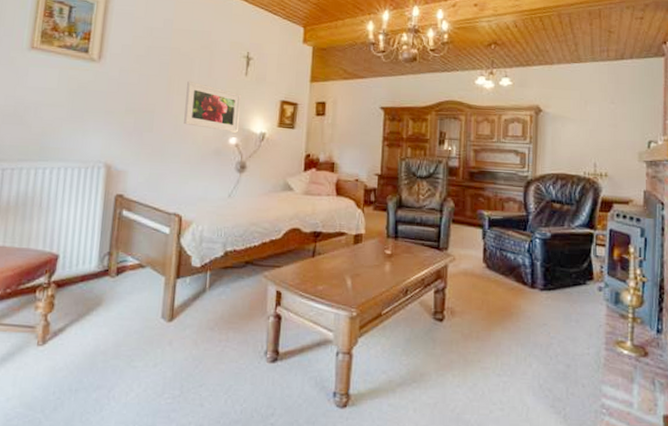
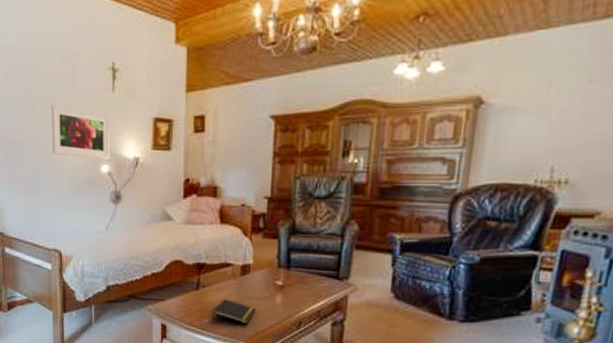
notepad: none [326,267,367,291] -> present [212,299,256,323]

